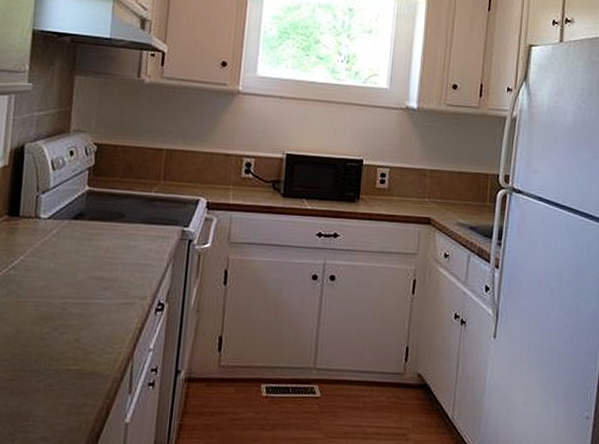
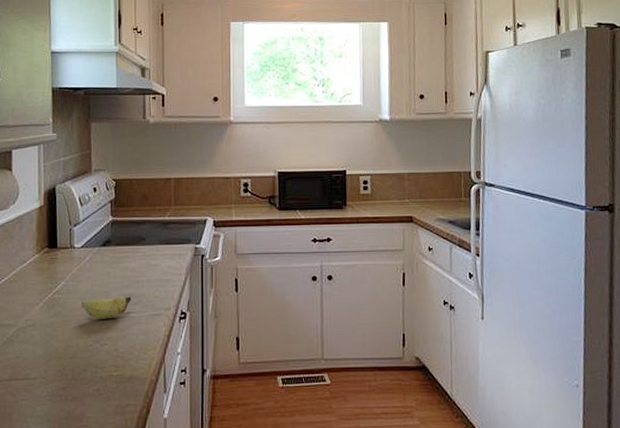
banana: none [40,279,102,304] -> present [81,296,131,319]

